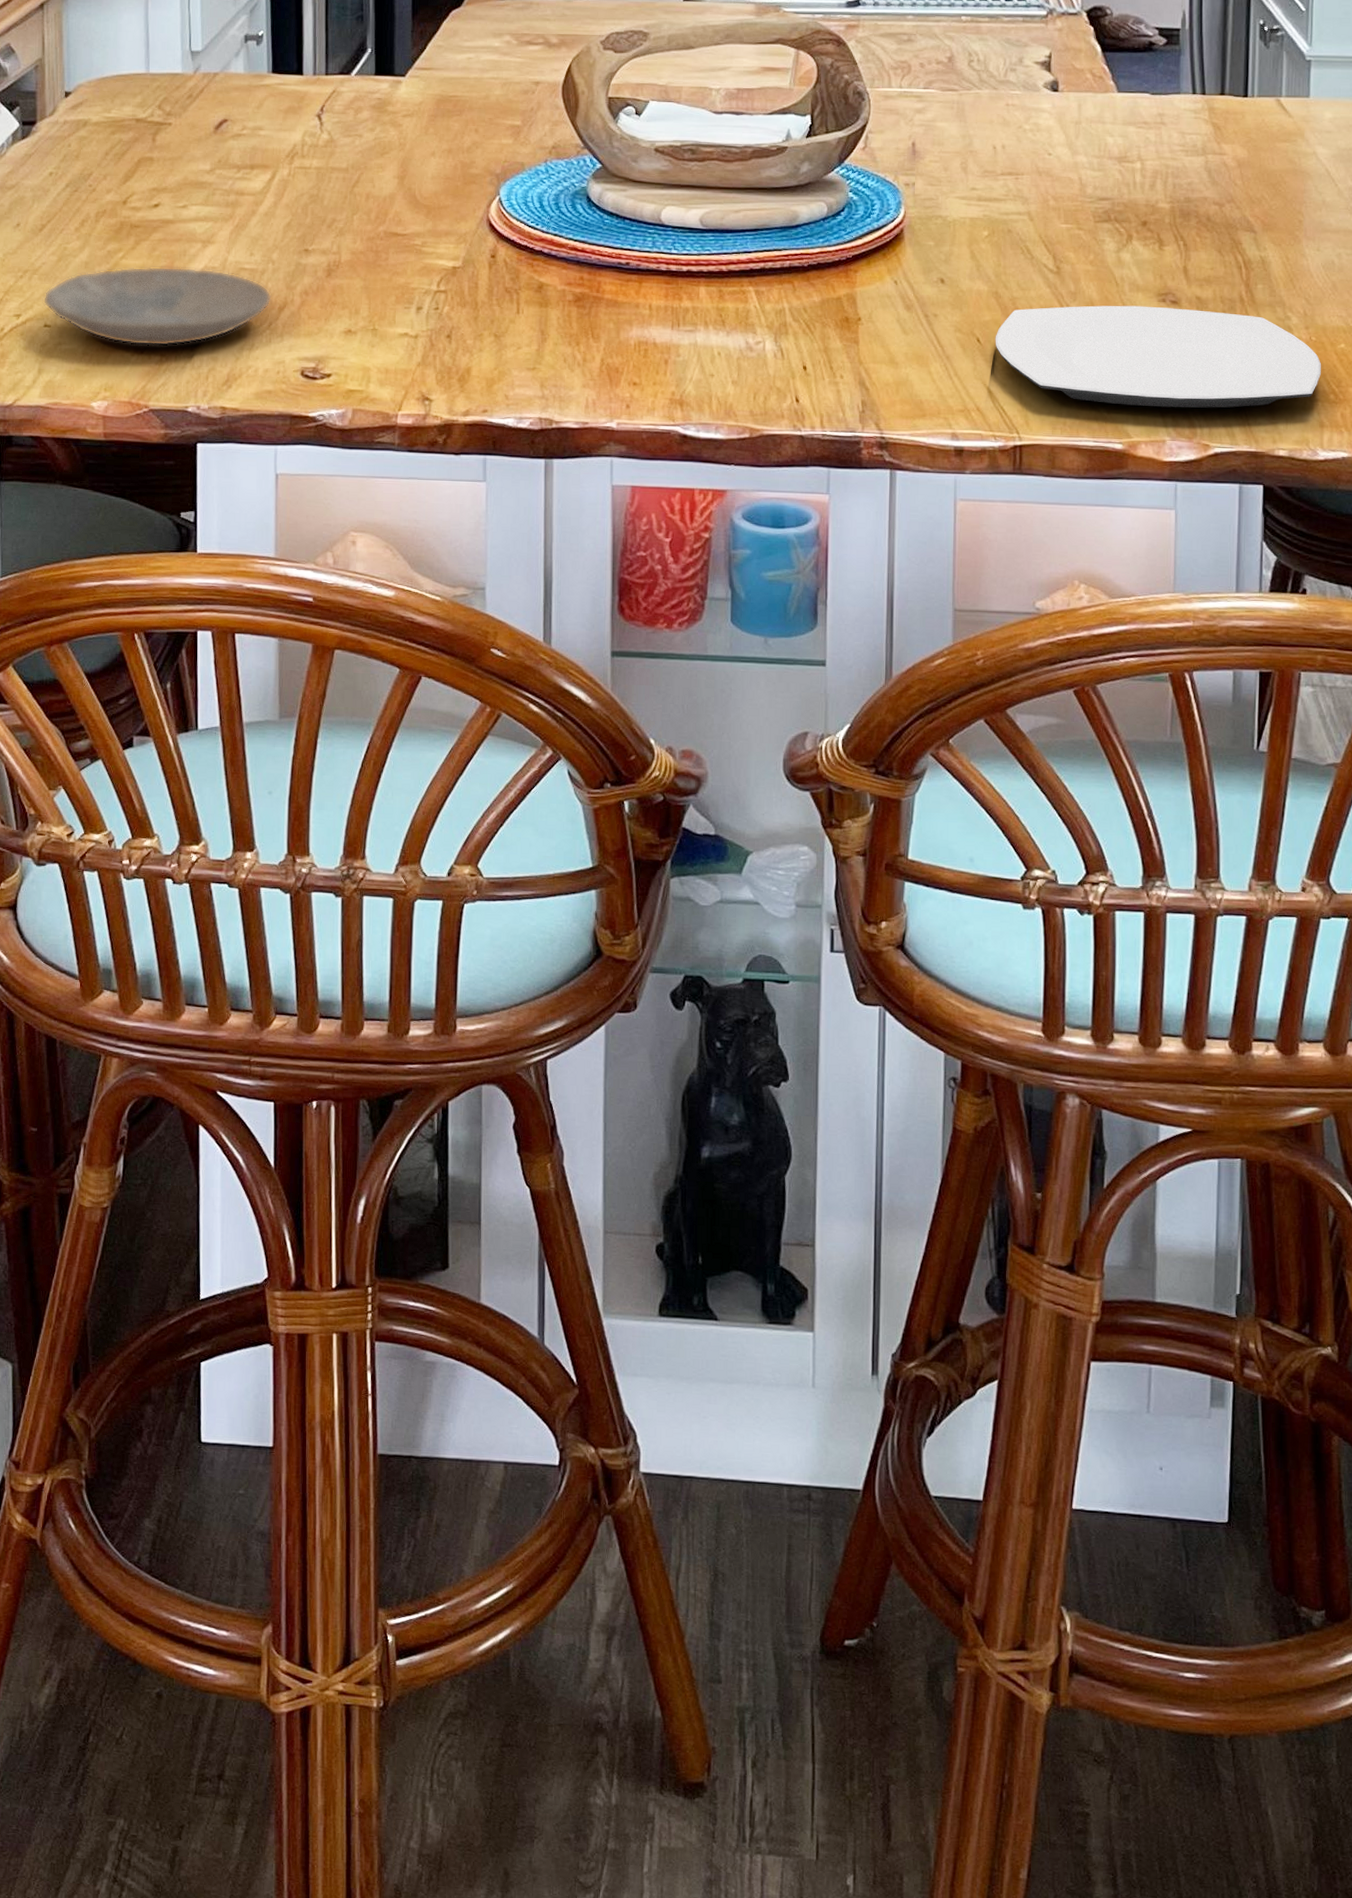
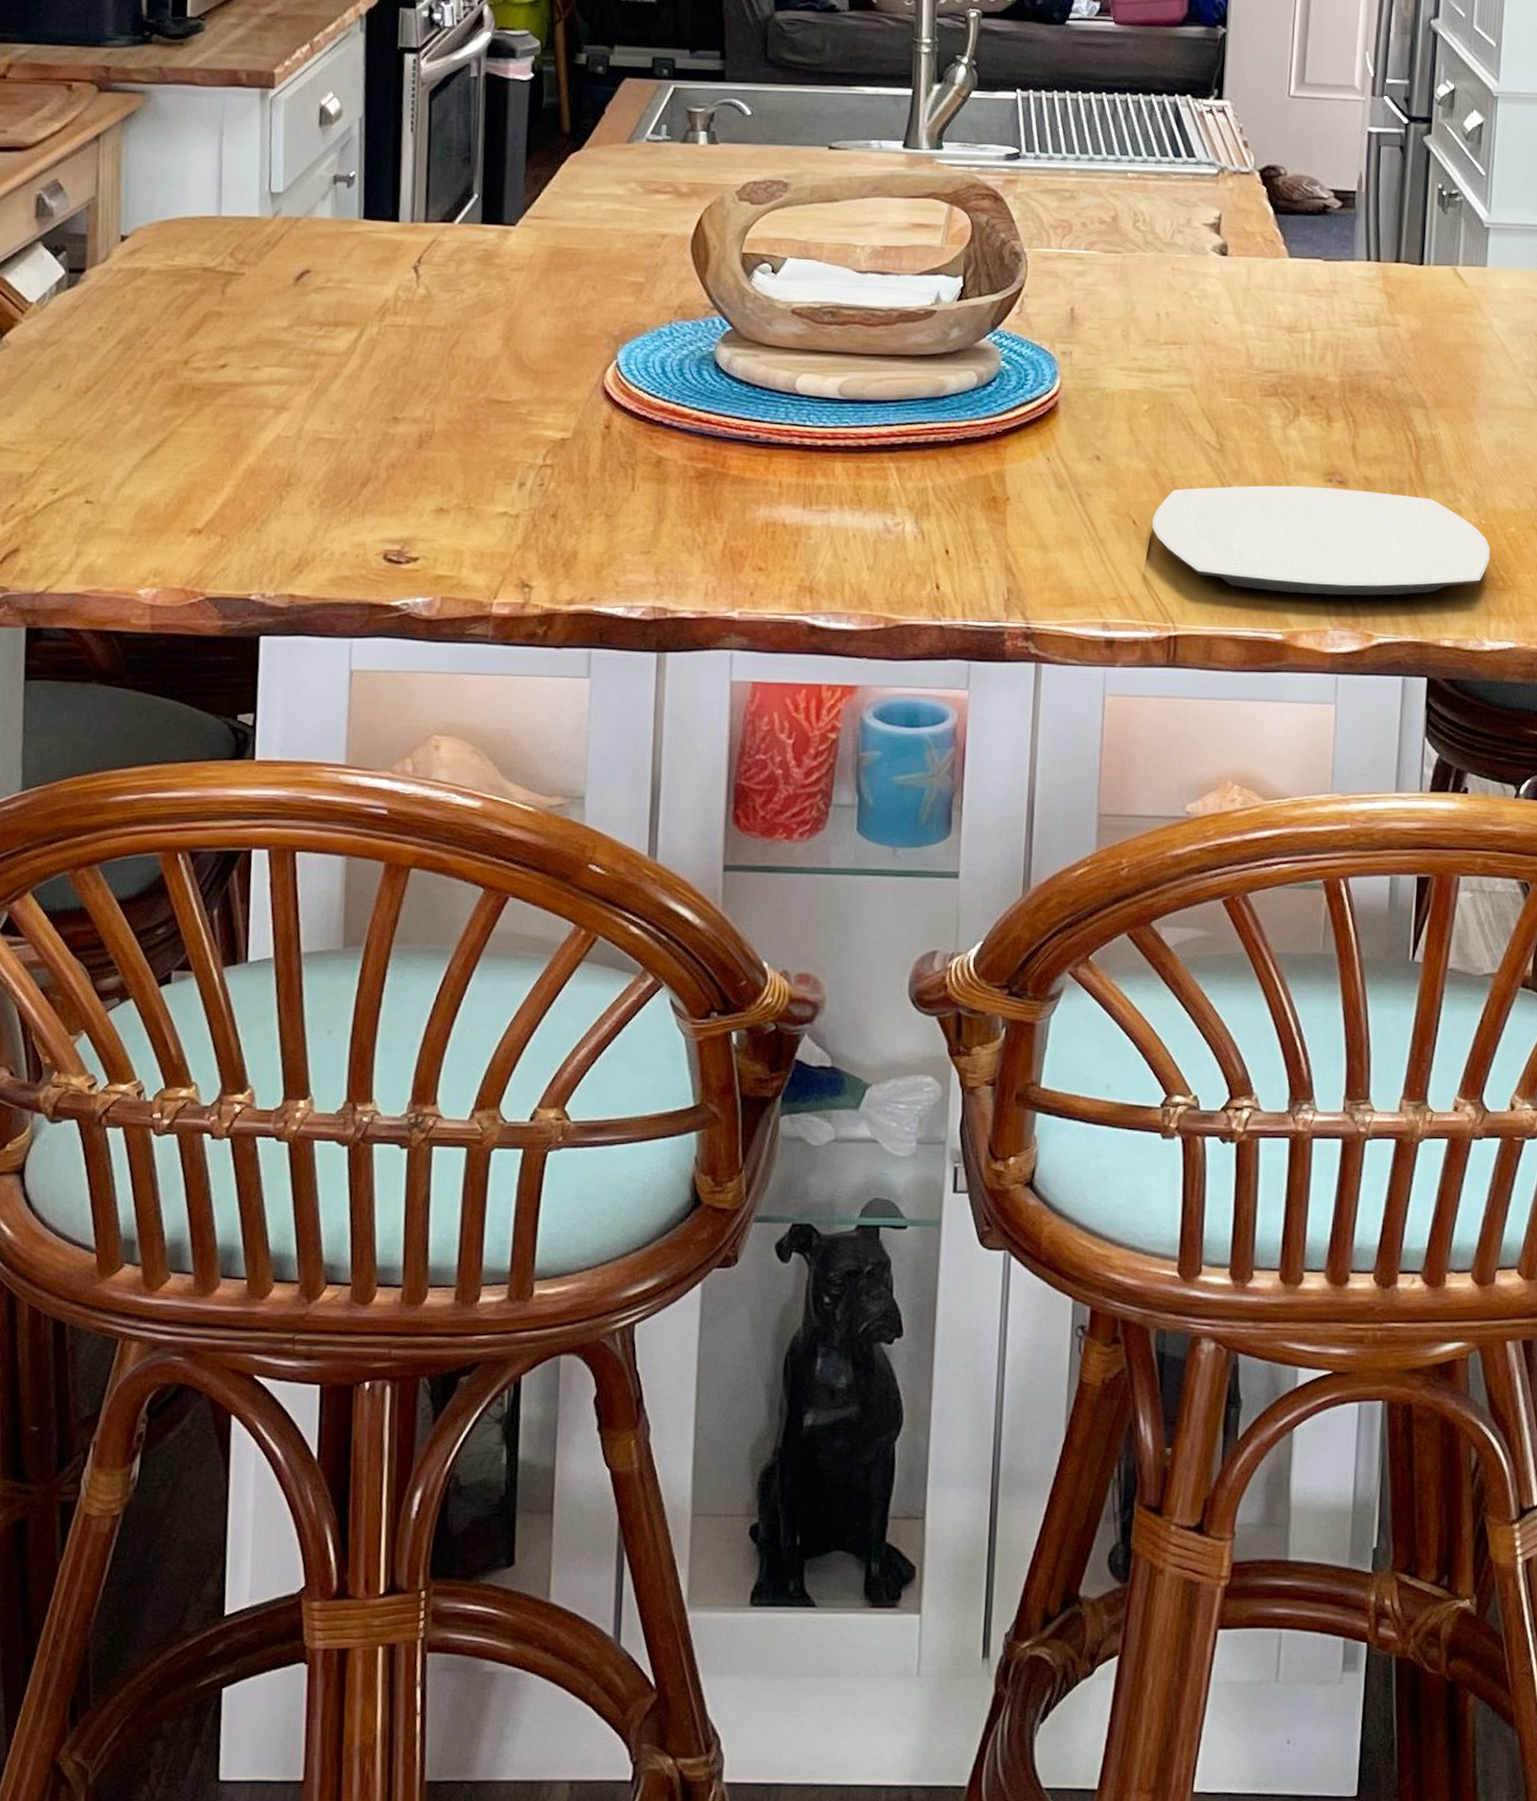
plate: present [42,266,272,347] -> none [84,435,353,526]

